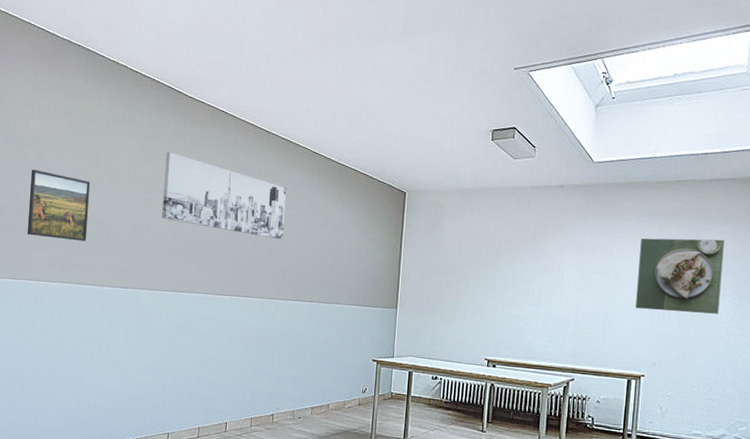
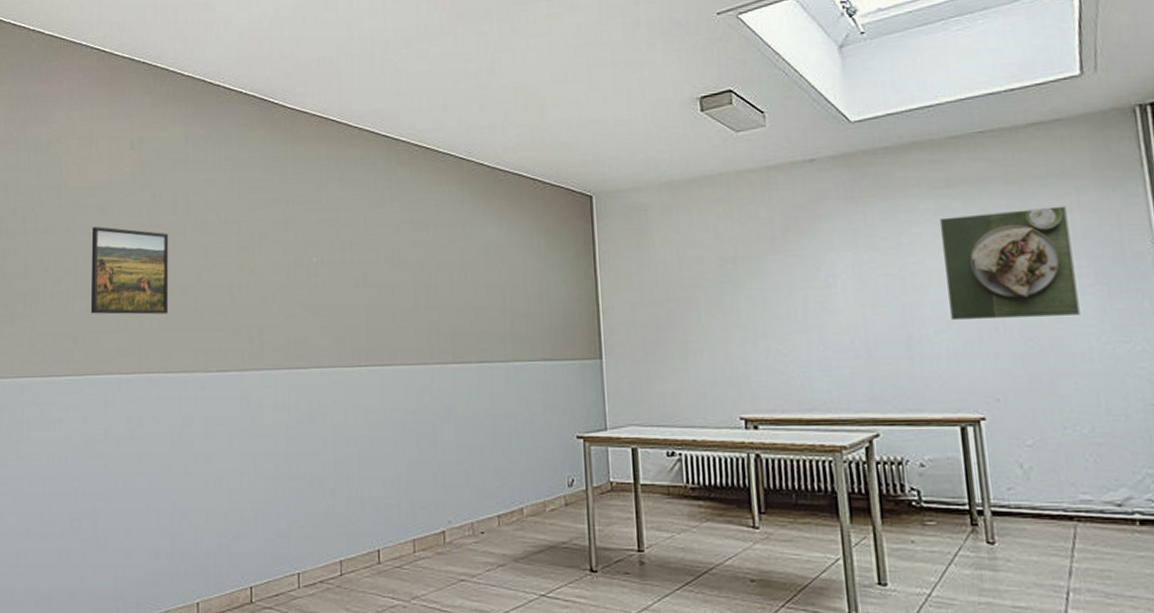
wall art: present [162,152,287,240] -> none [264,181,431,282]

